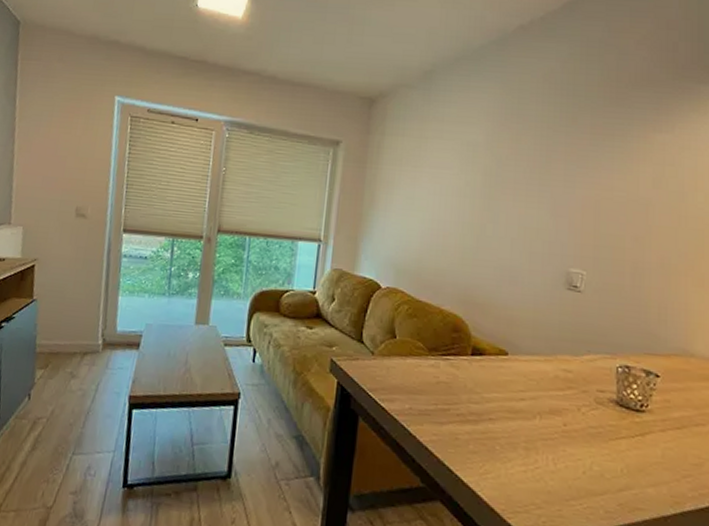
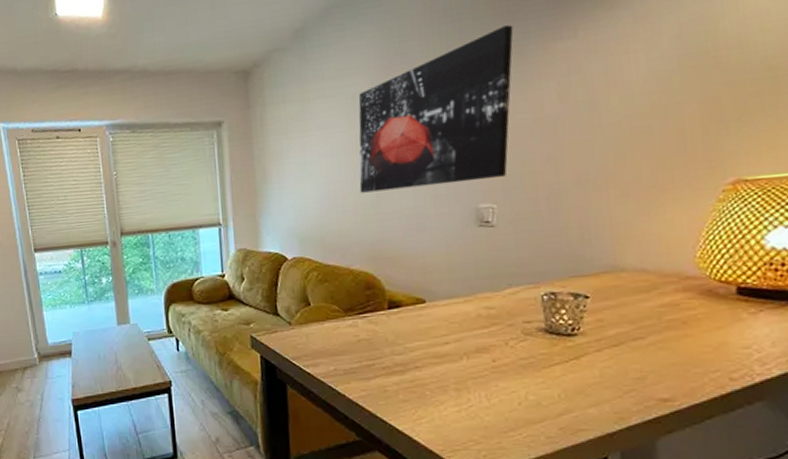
wall art: none [461,109,620,246] -> present [358,25,514,193]

